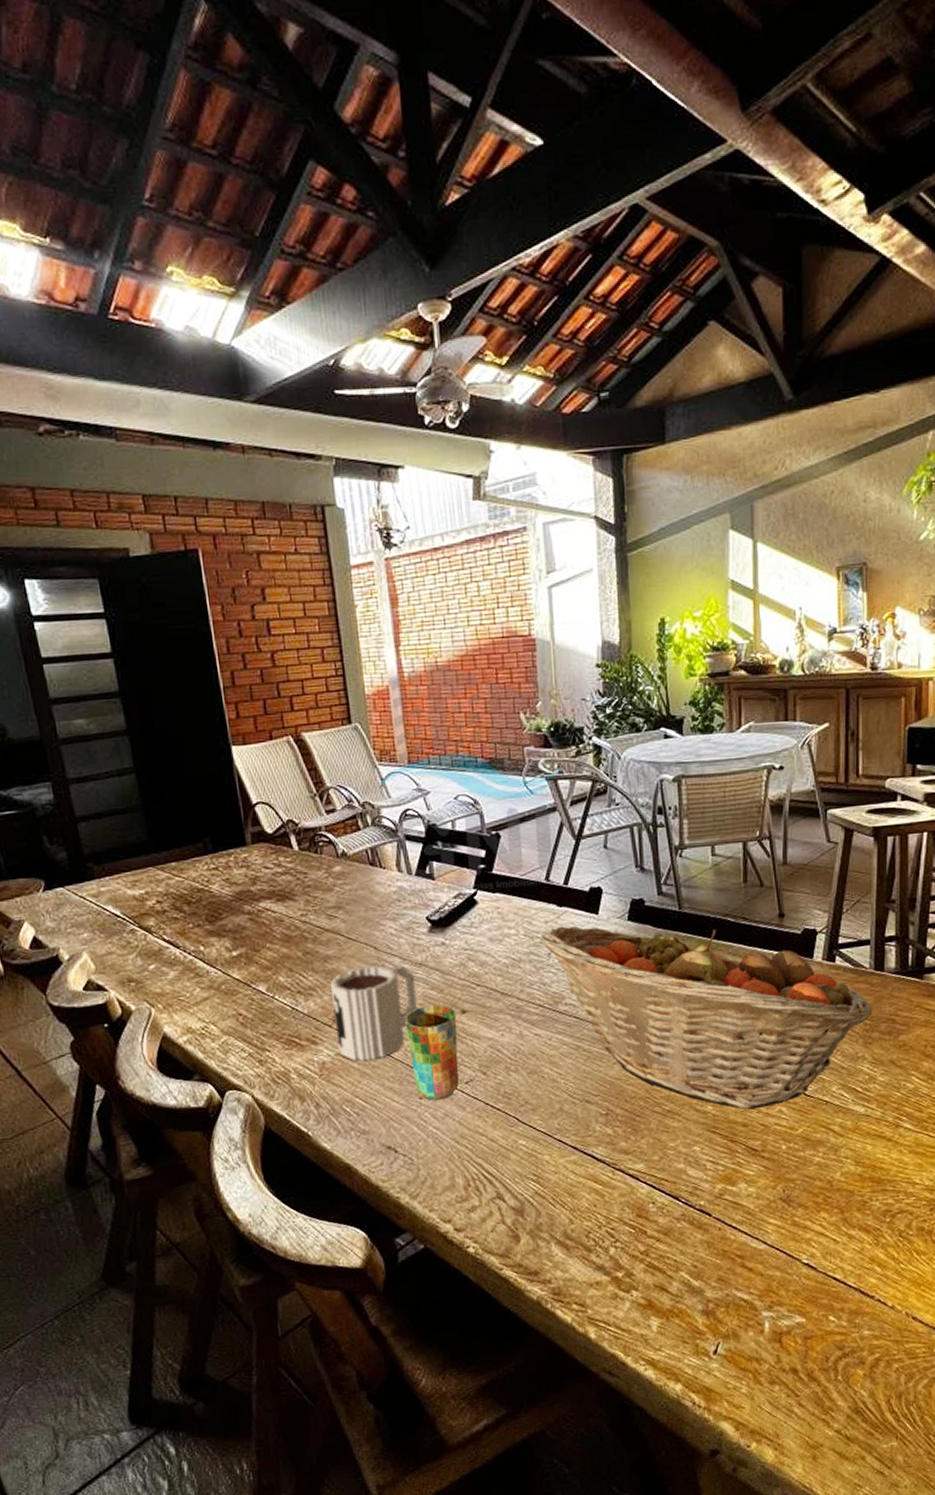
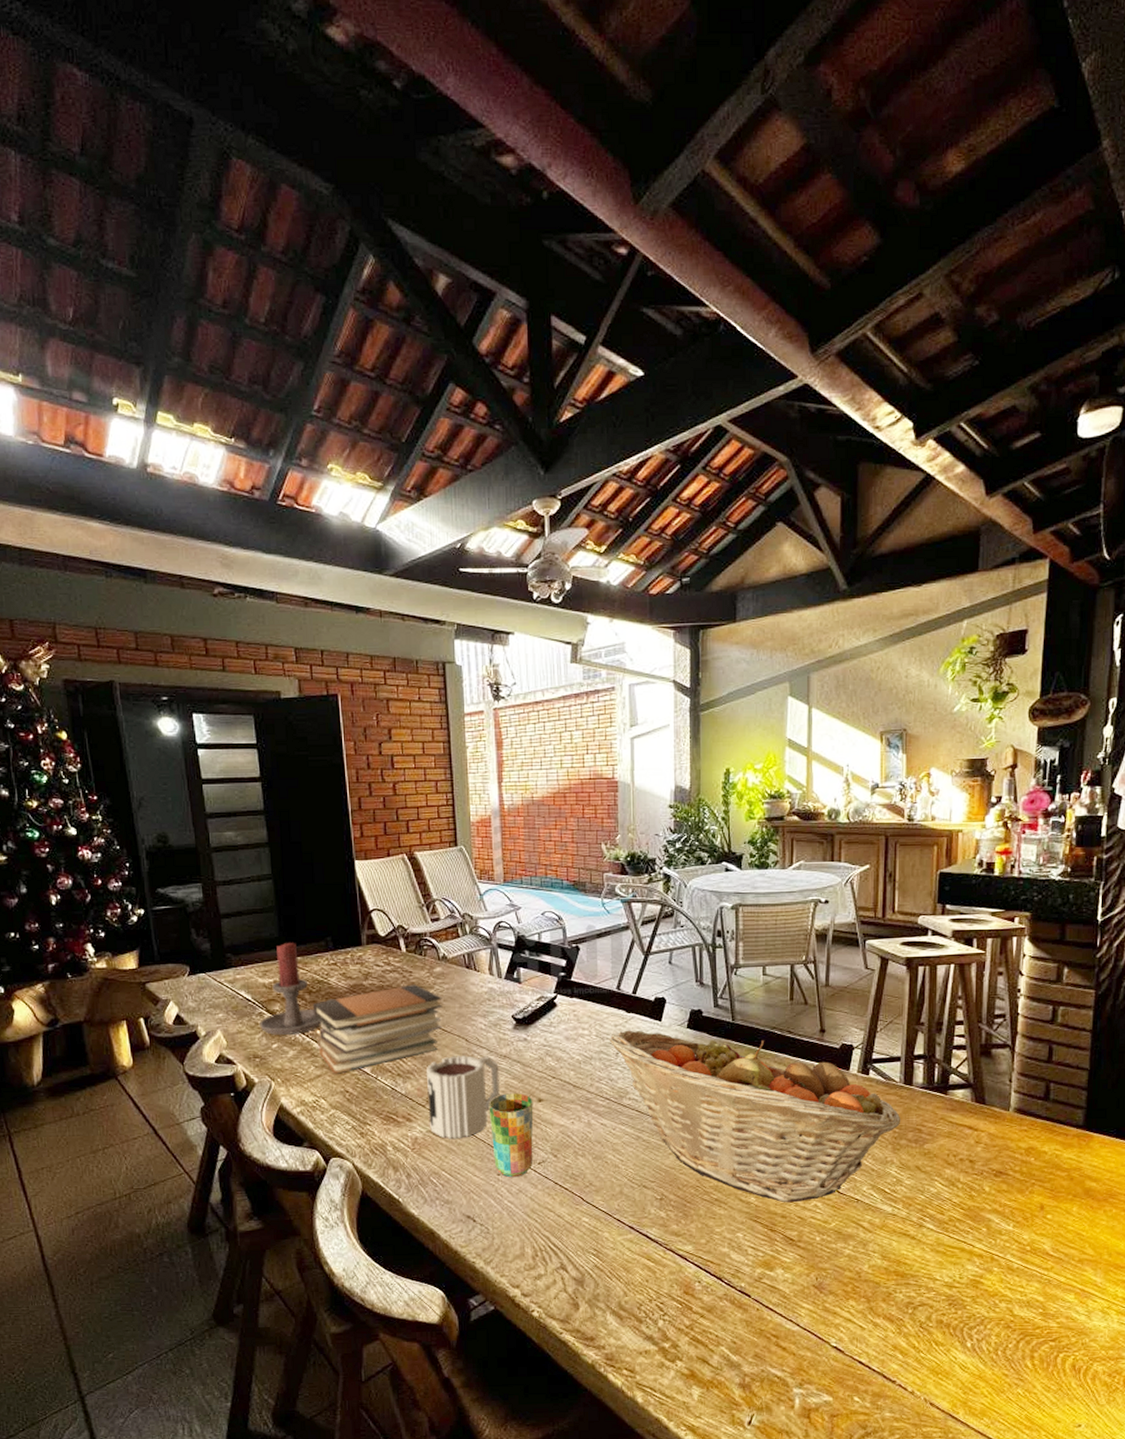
candle holder: none [132,846,218,955] -> present [260,943,334,1035]
book stack: none [192,887,346,995] -> present [312,984,443,1074]

